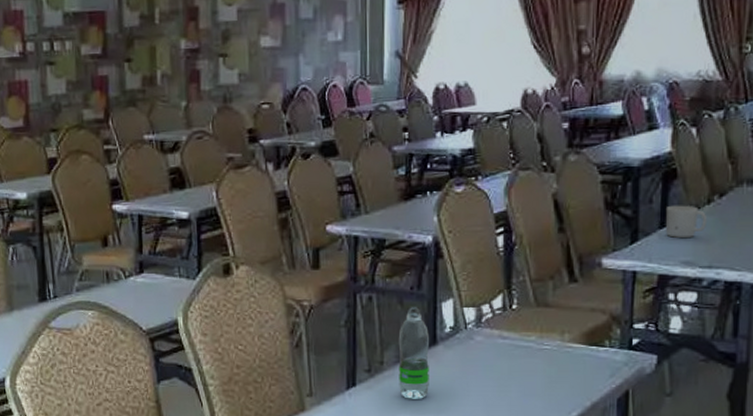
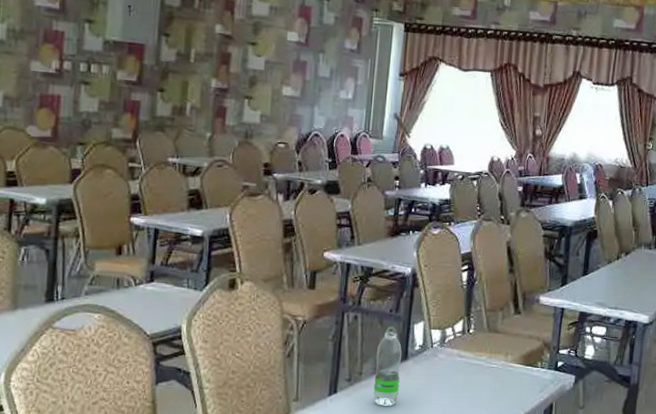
mug: present [665,205,708,238] -> none [586,258,616,284]

